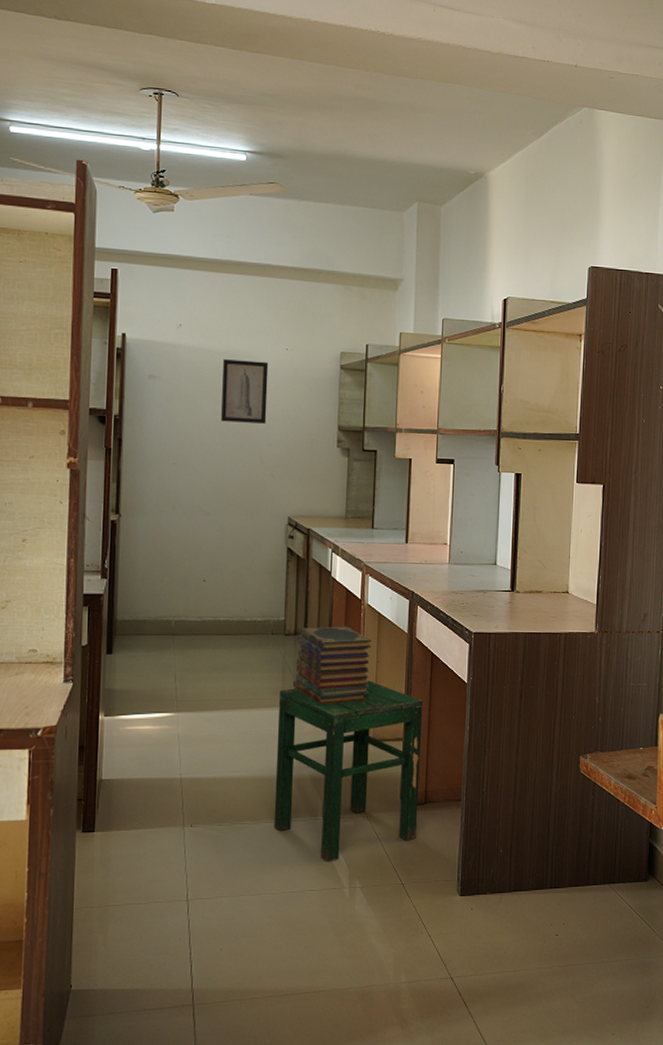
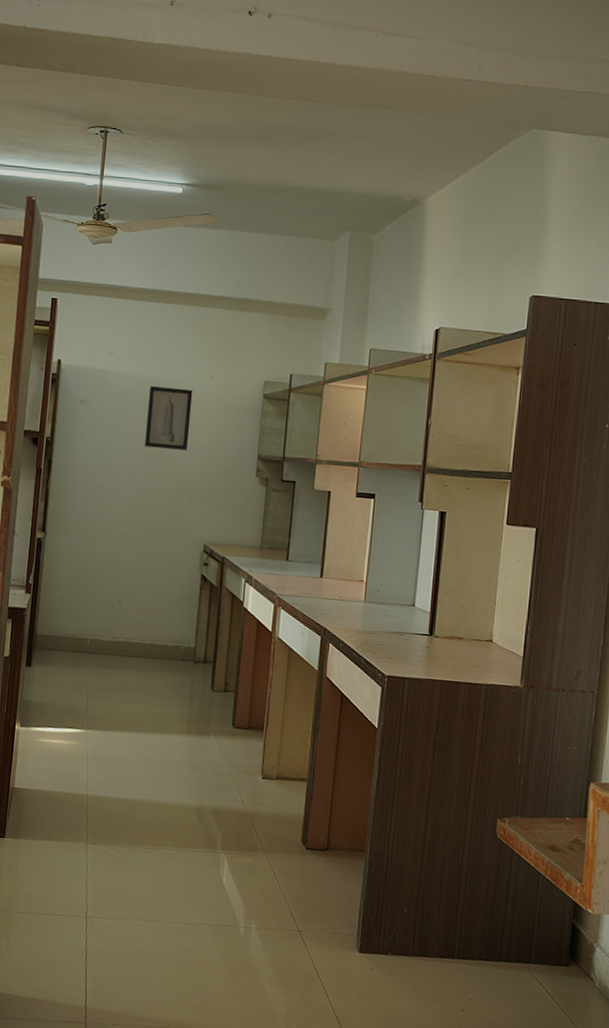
stool: present [274,679,423,863] -> none [173,714,330,898]
book stack: present [292,626,372,705] -> none [199,656,281,737]

